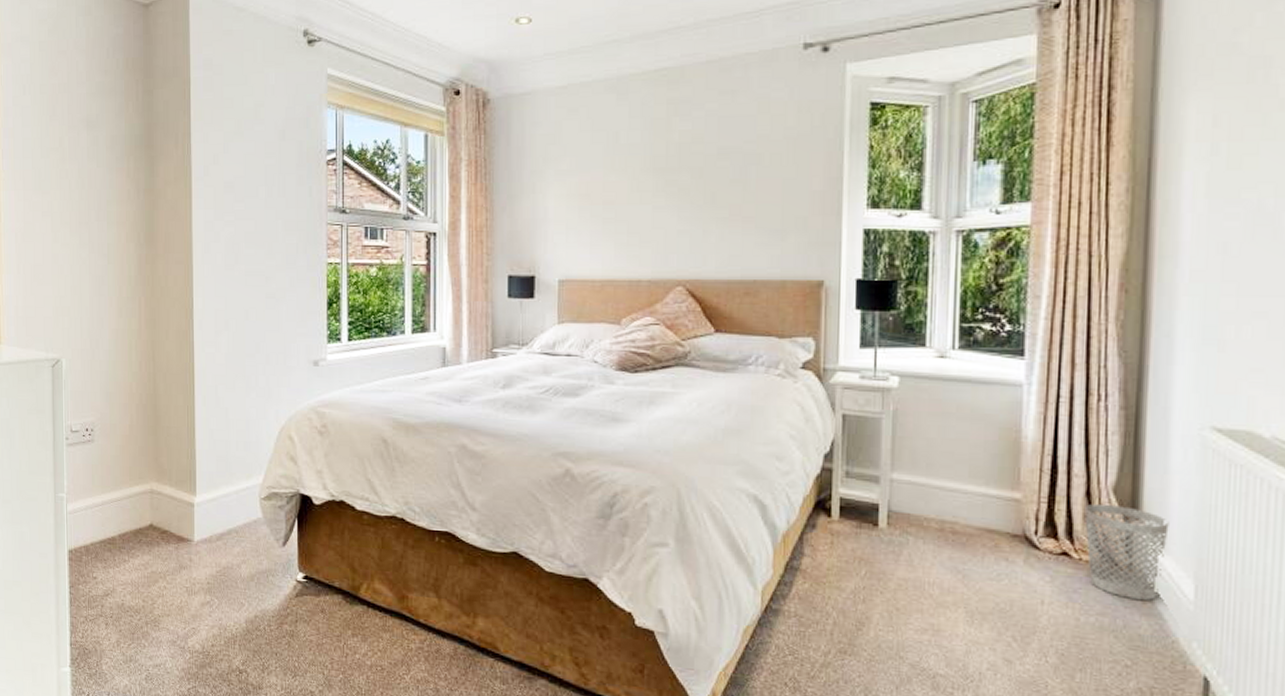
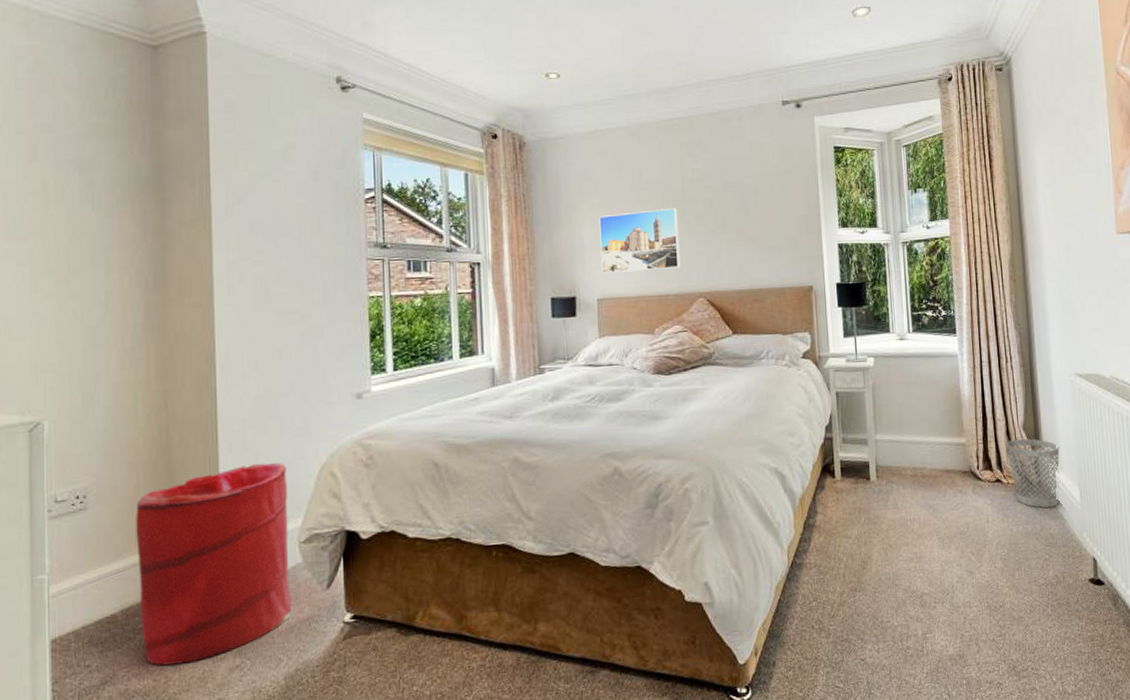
laundry hamper: none [130,418,253,592] -> present [136,463,292,666]
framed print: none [565,177,659,251] -> present [599,207,681,273]

